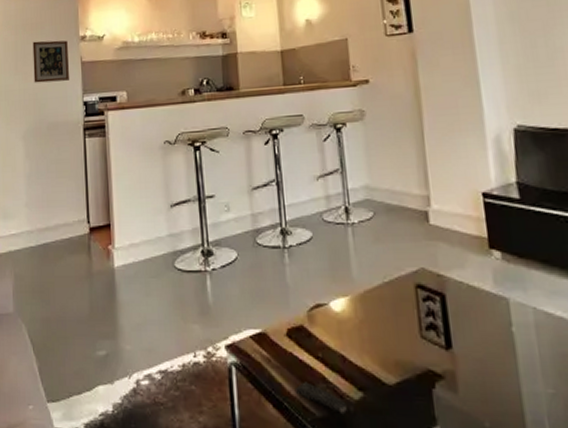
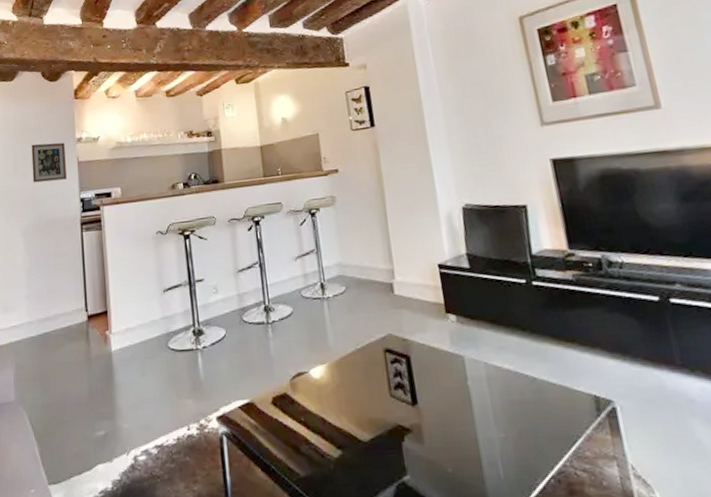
remote control: present [294,382,347,413] -> none [280,445,328,471]

